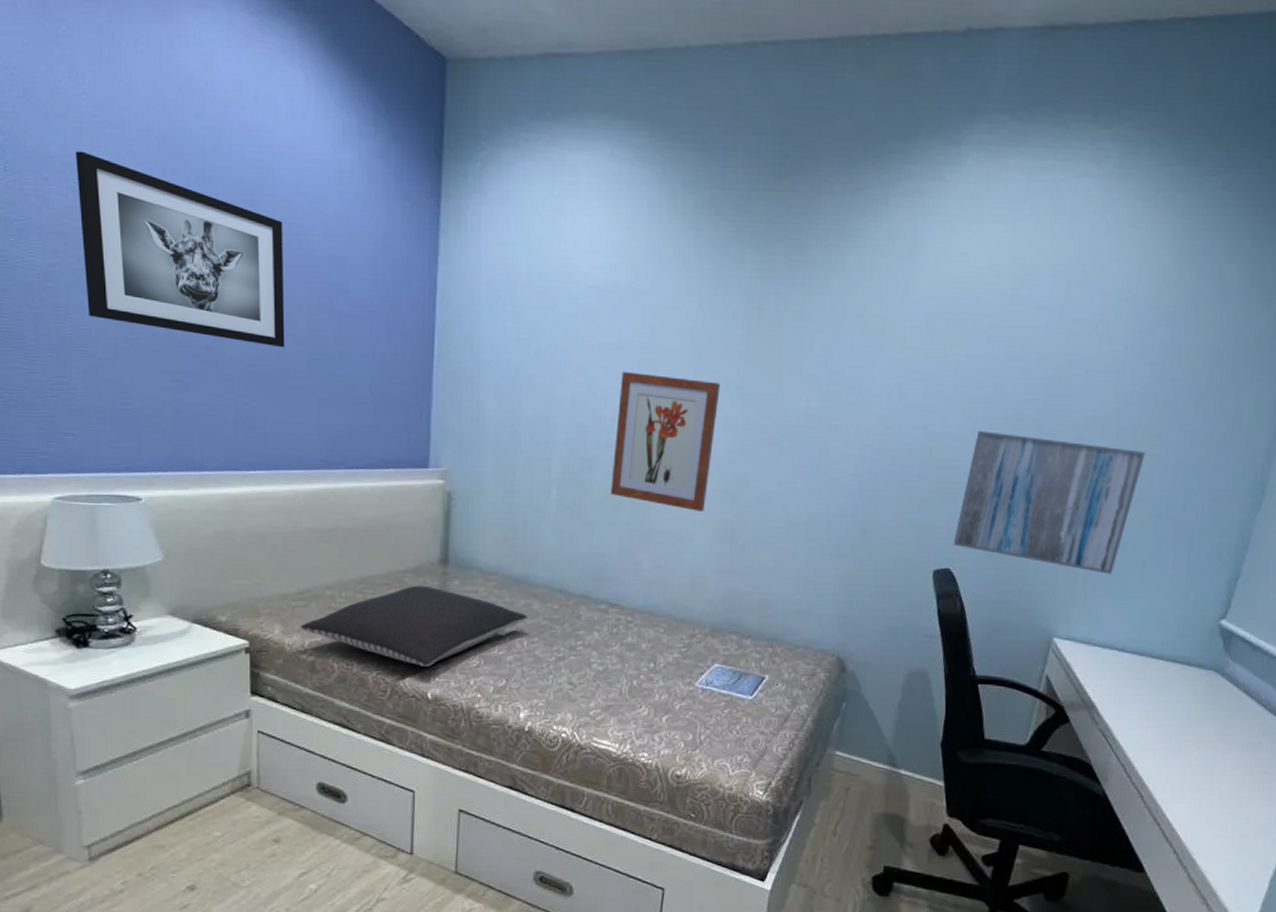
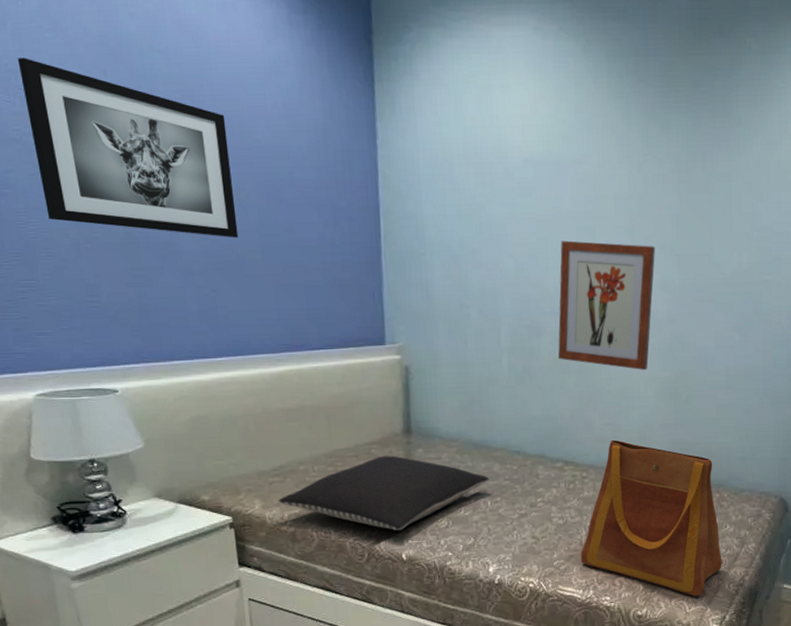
tote bag: none [620,584,772,759] -> present [581,440,723,597]

